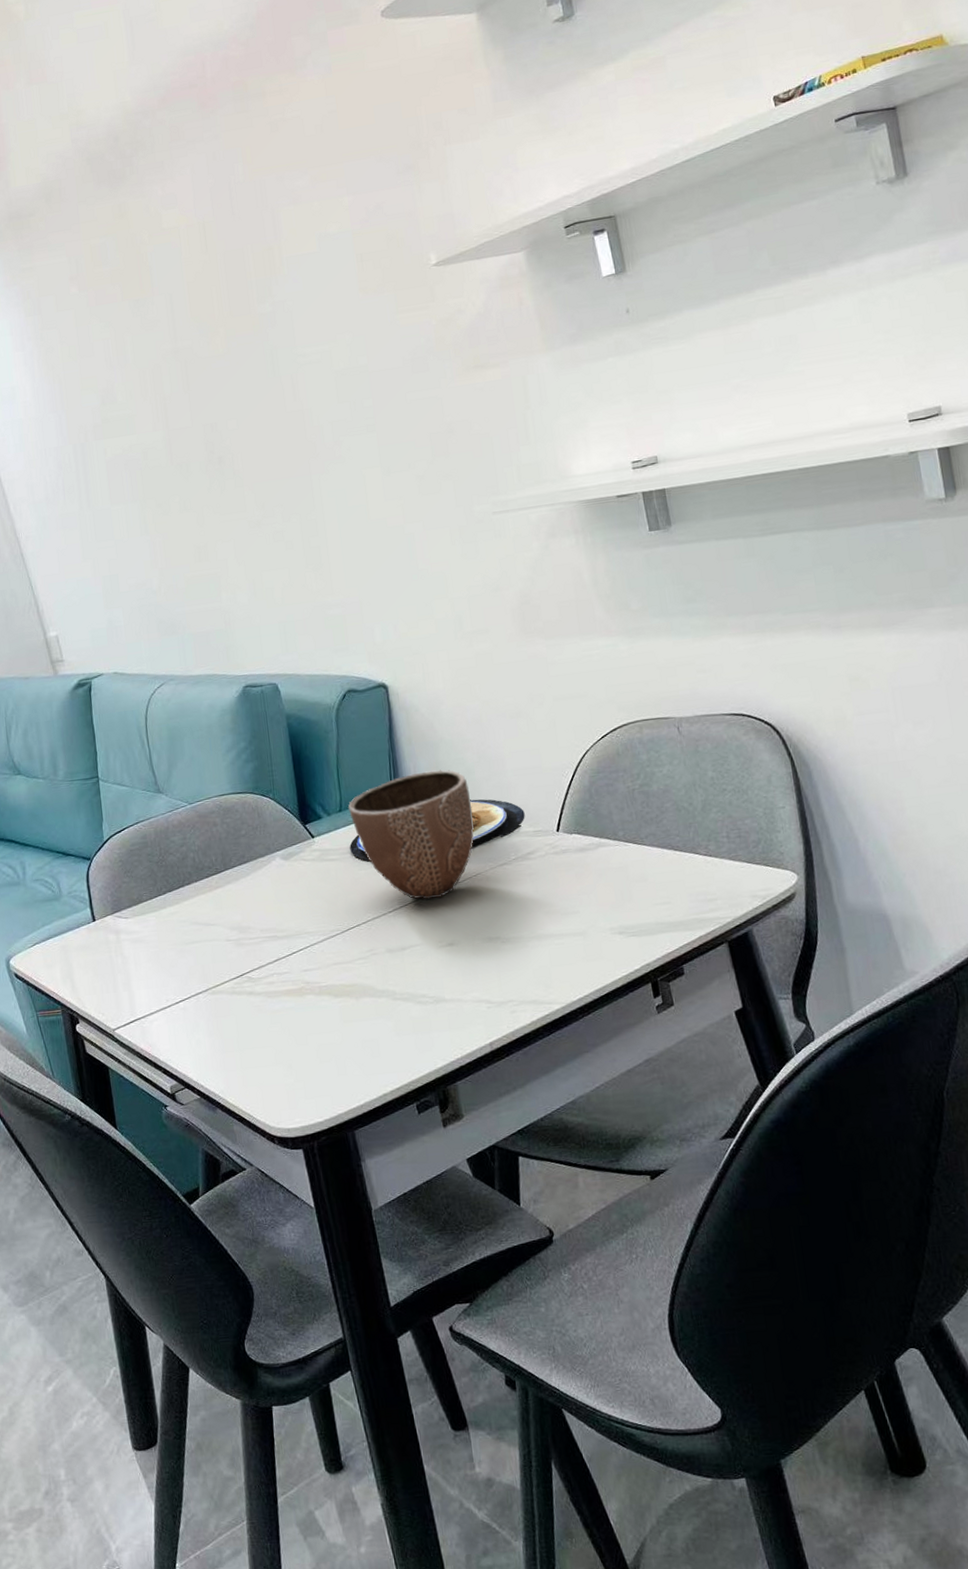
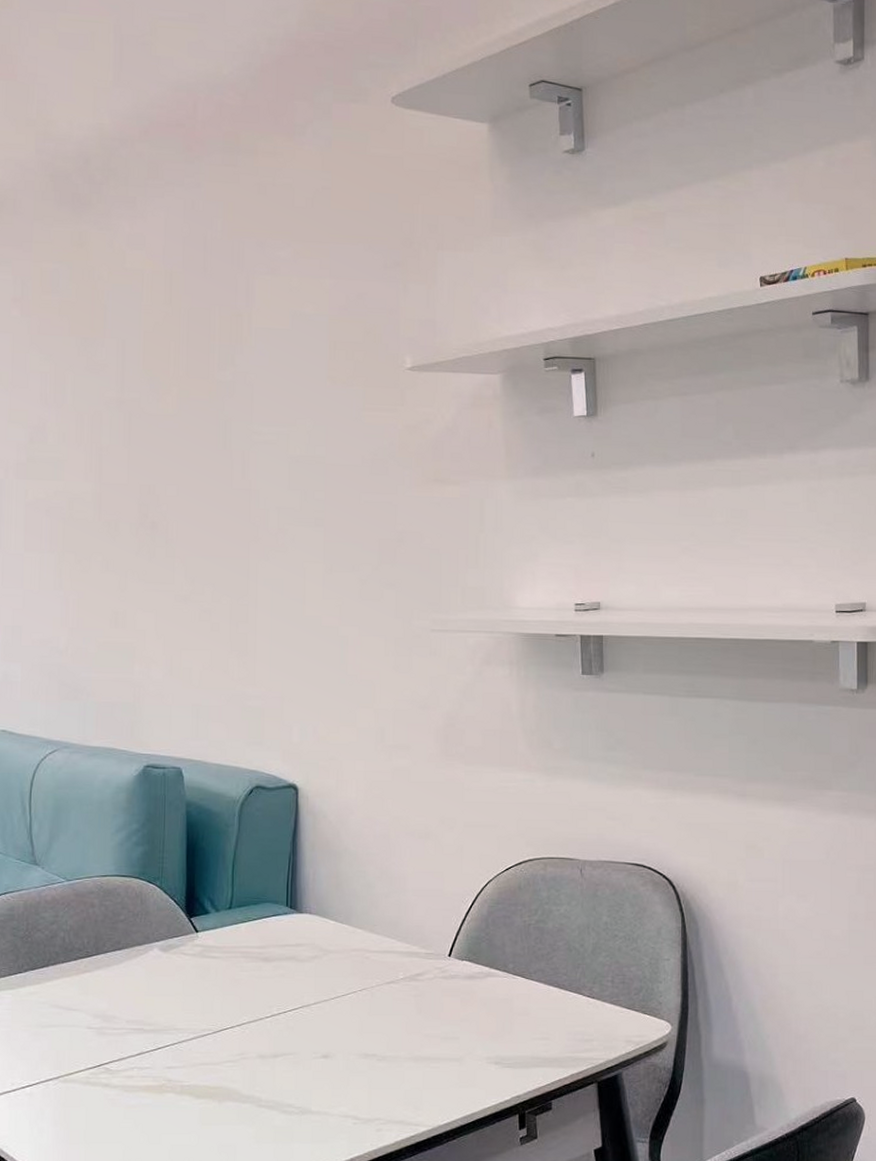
decorative bowl: present [348,769,474,900] -> none [239,879,367,1009]
plate: present [350,799,525,862] -> none [234,914,419,964]

